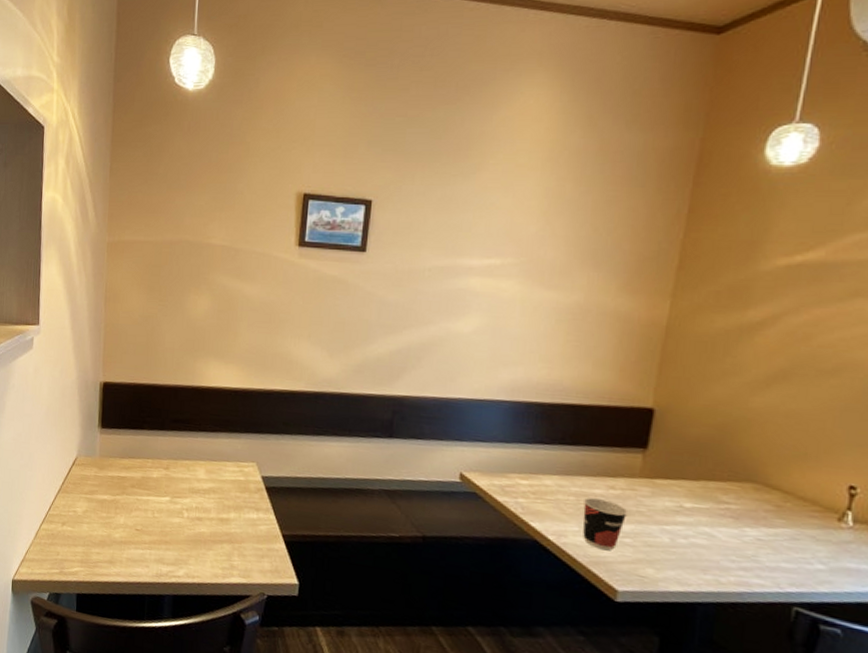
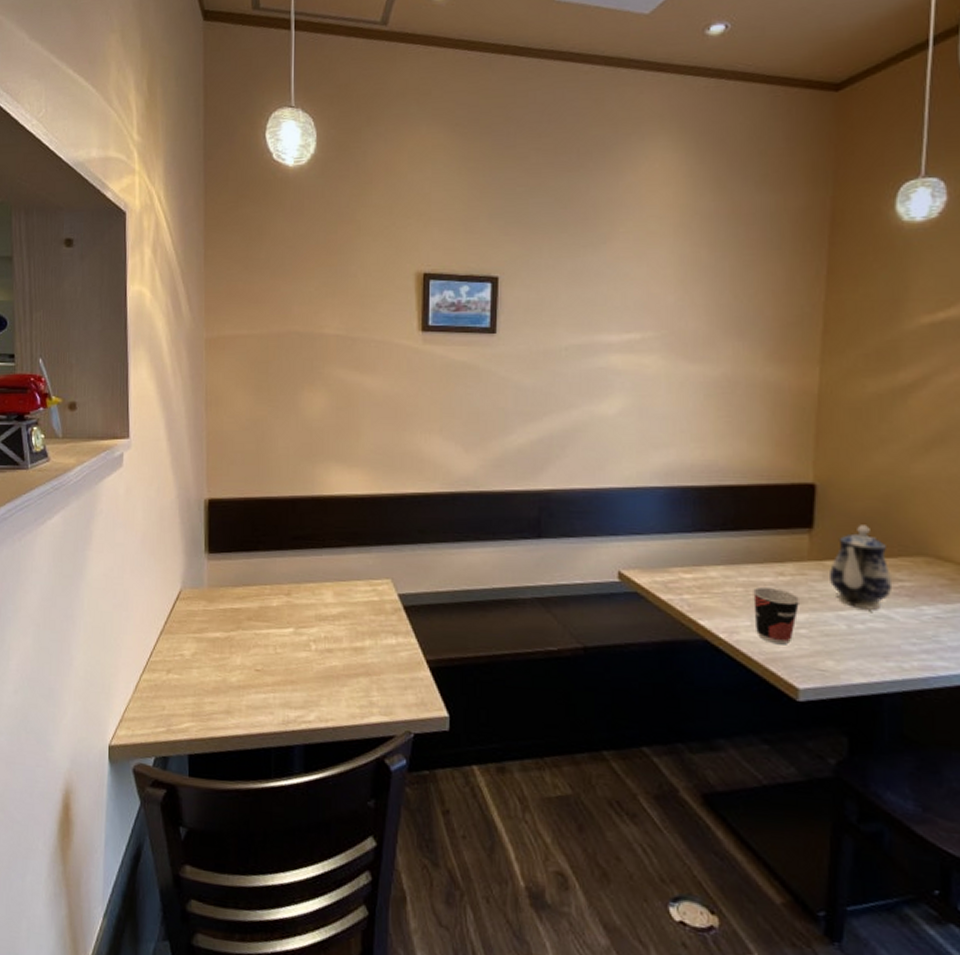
teapot: none [658,449,719,528] -> present [830,525,893,610]

